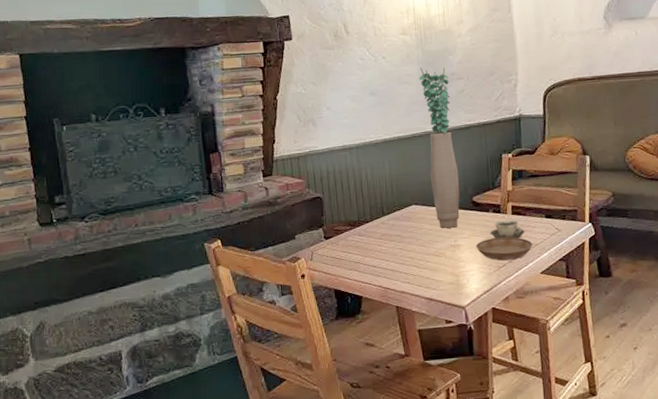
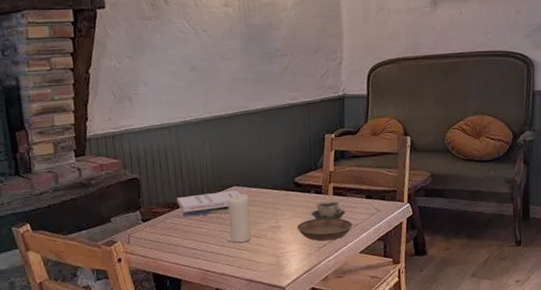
books: none [358,209,420,234] -> present [177,190,241,216]
candle: none [405,212,431,261] -> present [226,193,252,243]
vase: present [418,67,460,228] -> none [241,42,282,210]

